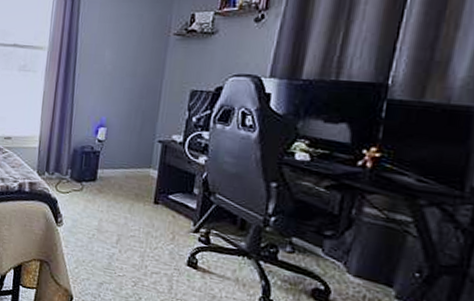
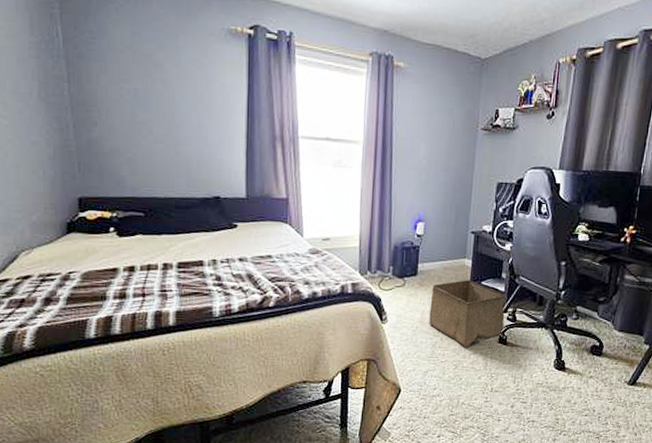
storage bin: none [106,191,198,265] -> present [429,280,506,347]

